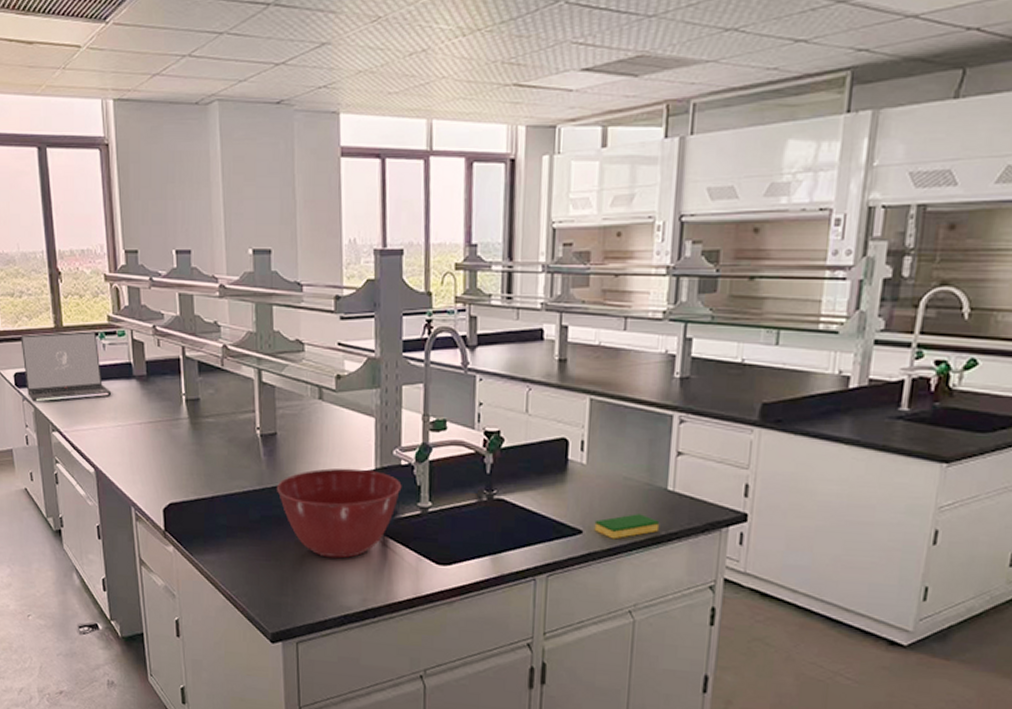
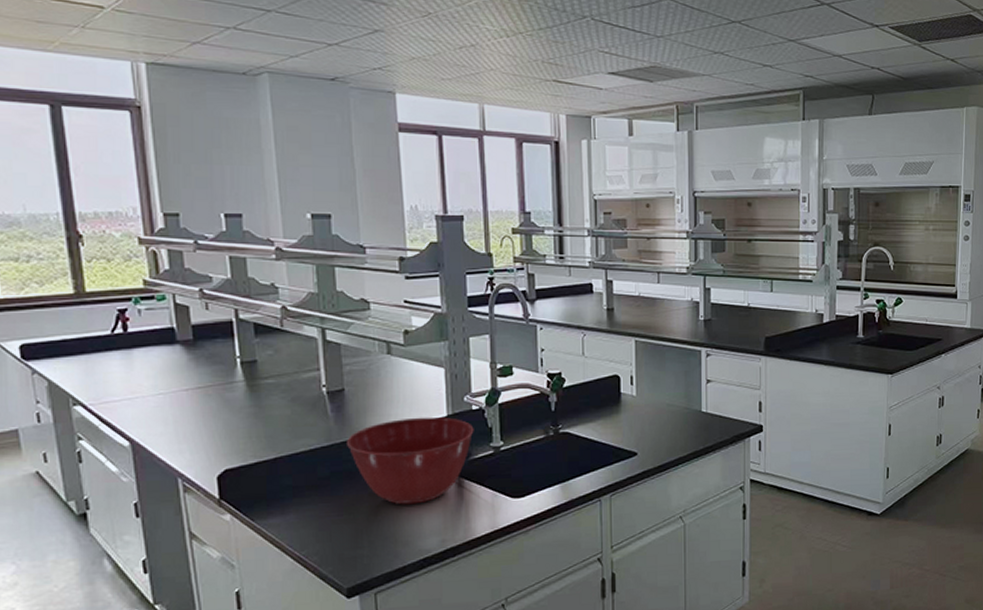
laptop: present [20,331,112,402] -> none [28,296,151,375]
dish sponge: present [594,514,660,540] -> none [646,434,698,457]

